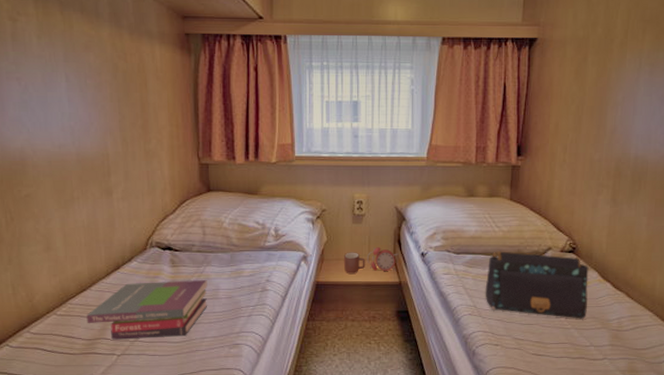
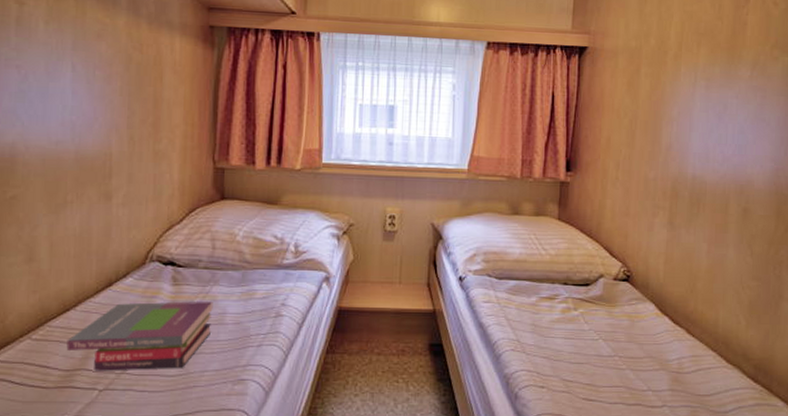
mug: present [343,252,365,275] -> none [370,273,396,300]
alarm clock: present [366,247,399,271] -> none [397,269,434,297]
handbag: present [485,251,589,320] -> none [529,277,645,360]

